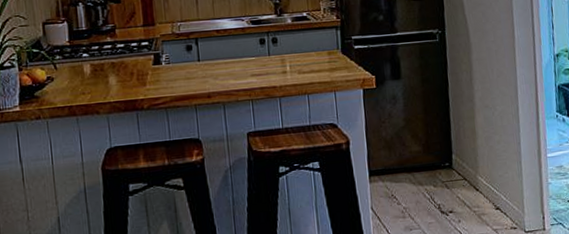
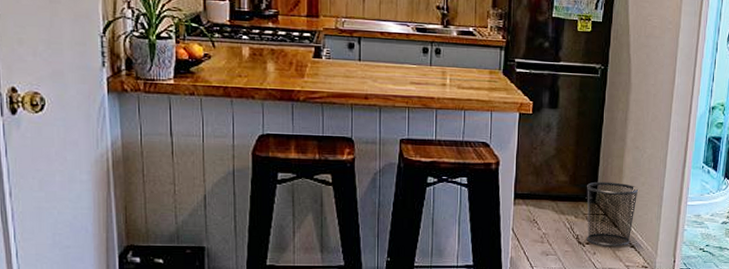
waste bin: none [440,144,495,213] -> present [586,181,639,247]

